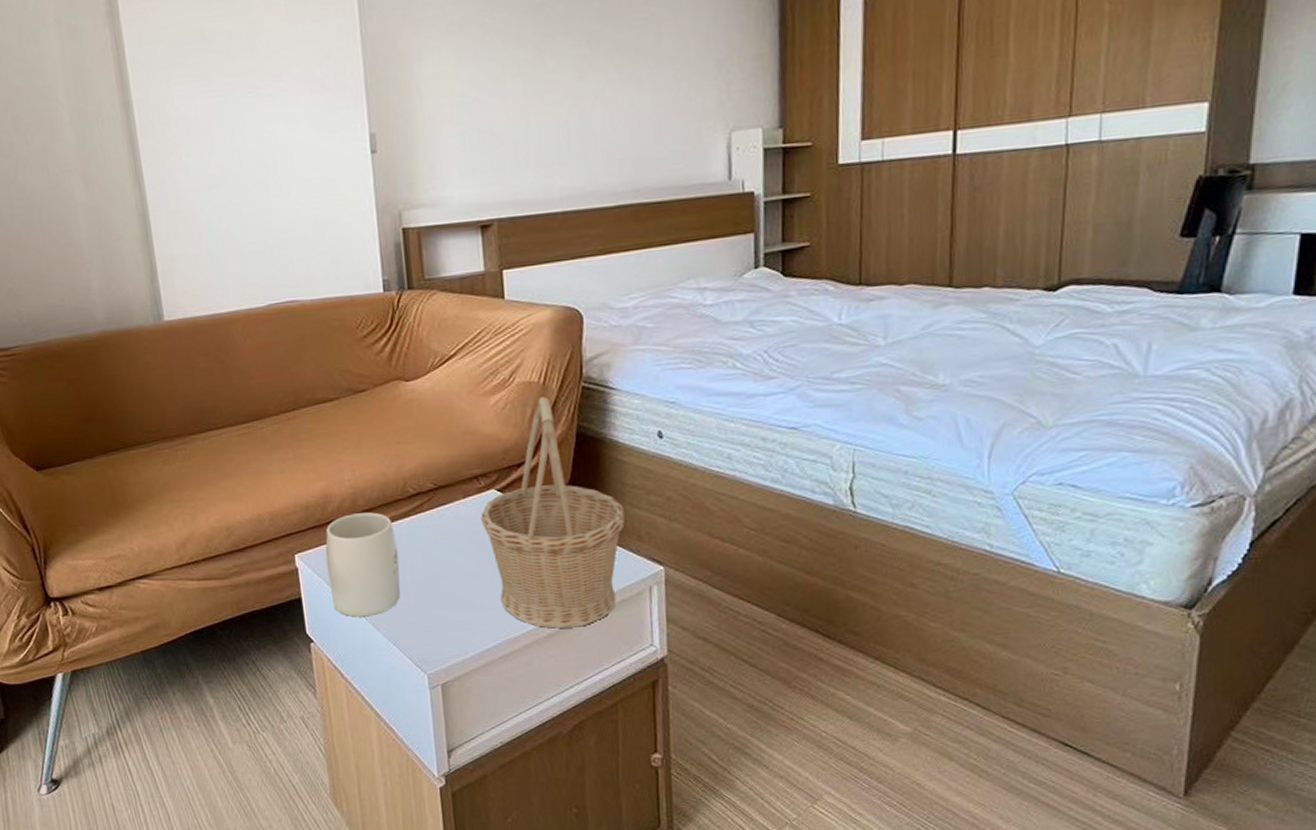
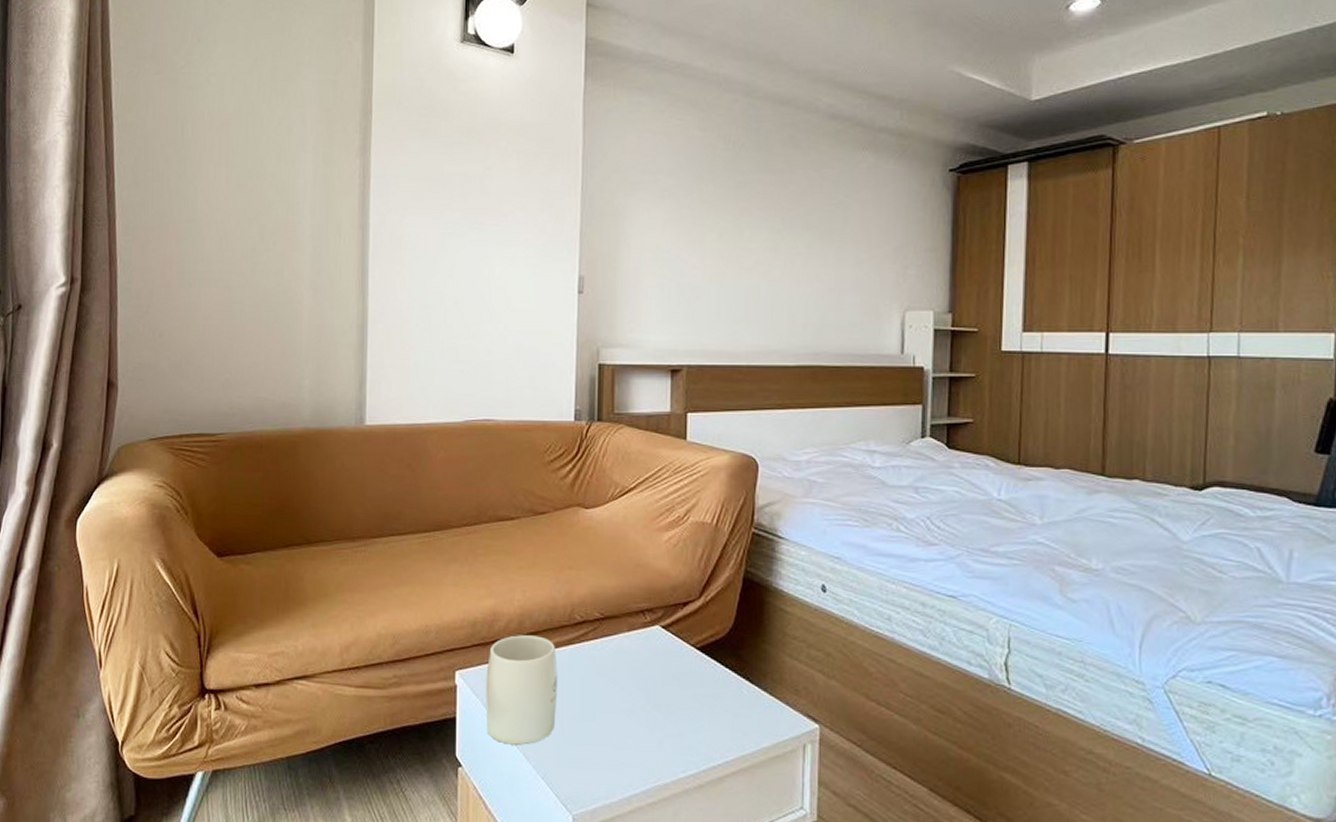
basket: present [481,397,626,629] -> none [643,538,785,781]

